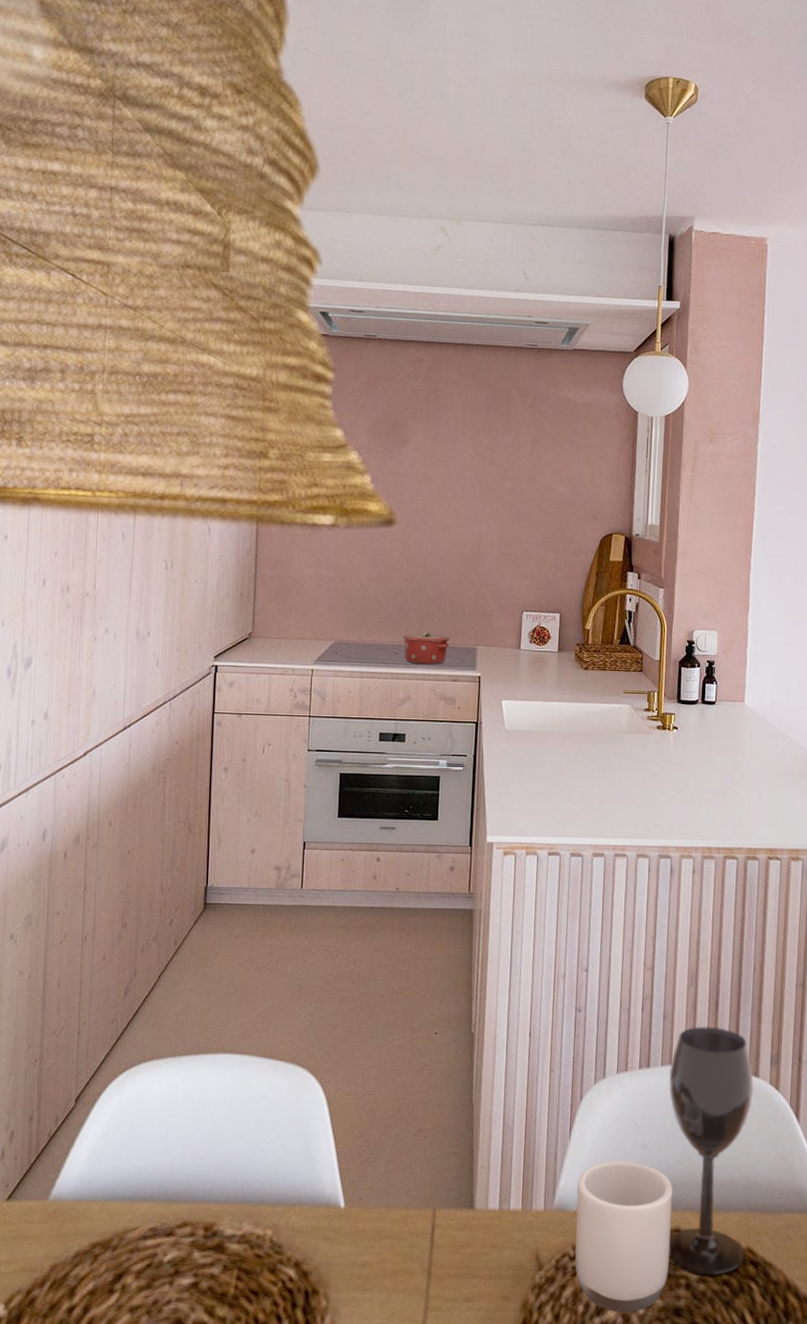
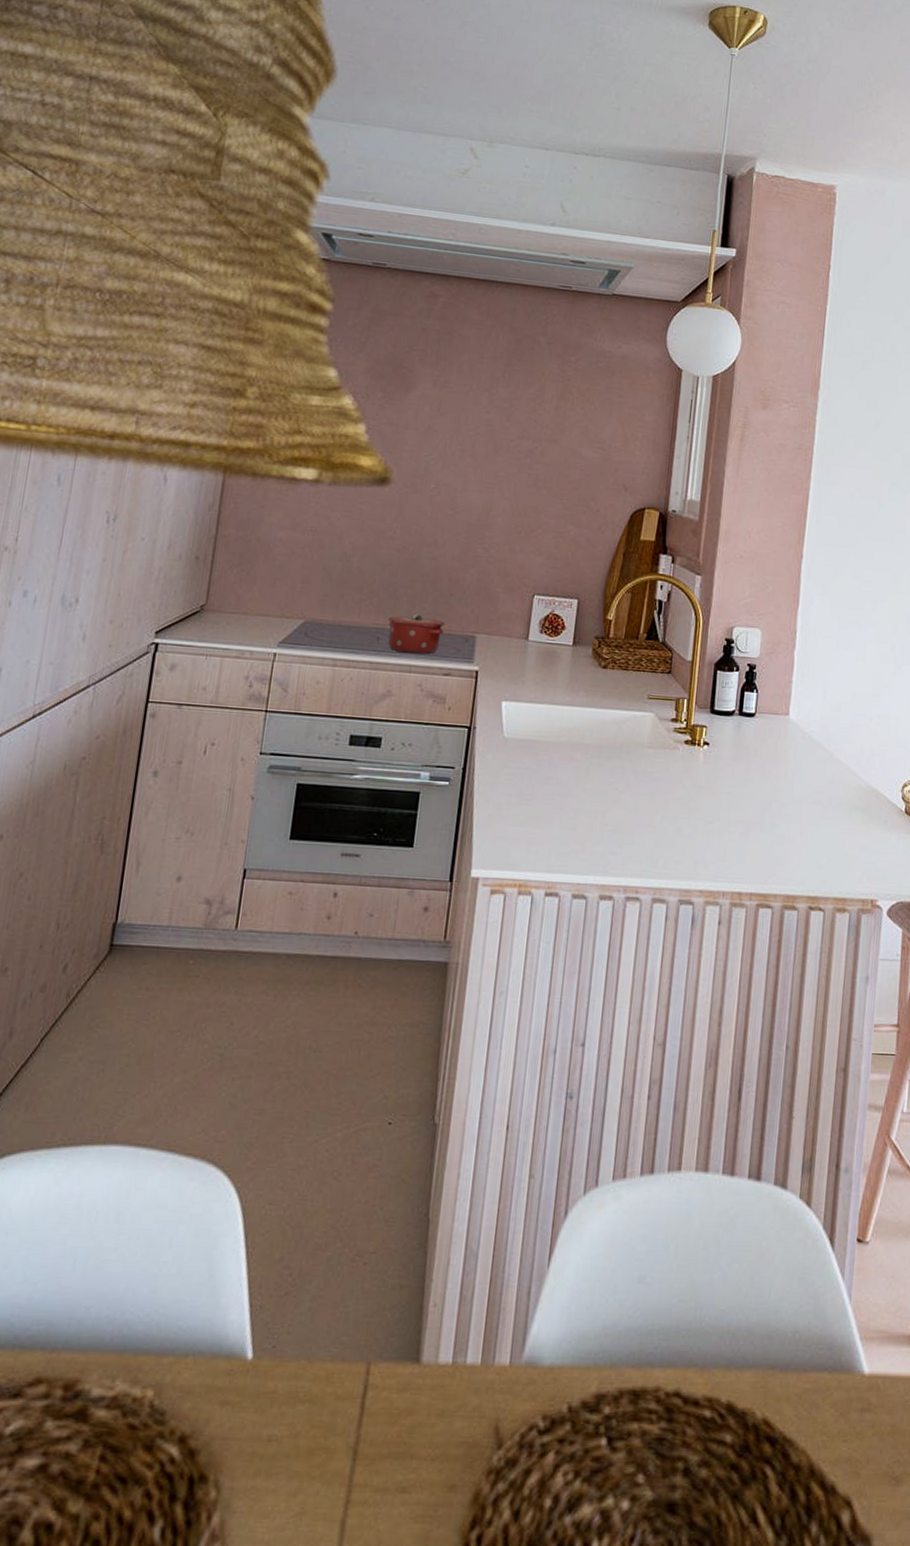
mug: present [575,1160,673,1313] -> none [544,1298,674,1509]
wine glass: present [669,1026,754,1275] -> none [664,1121,781,1456]

